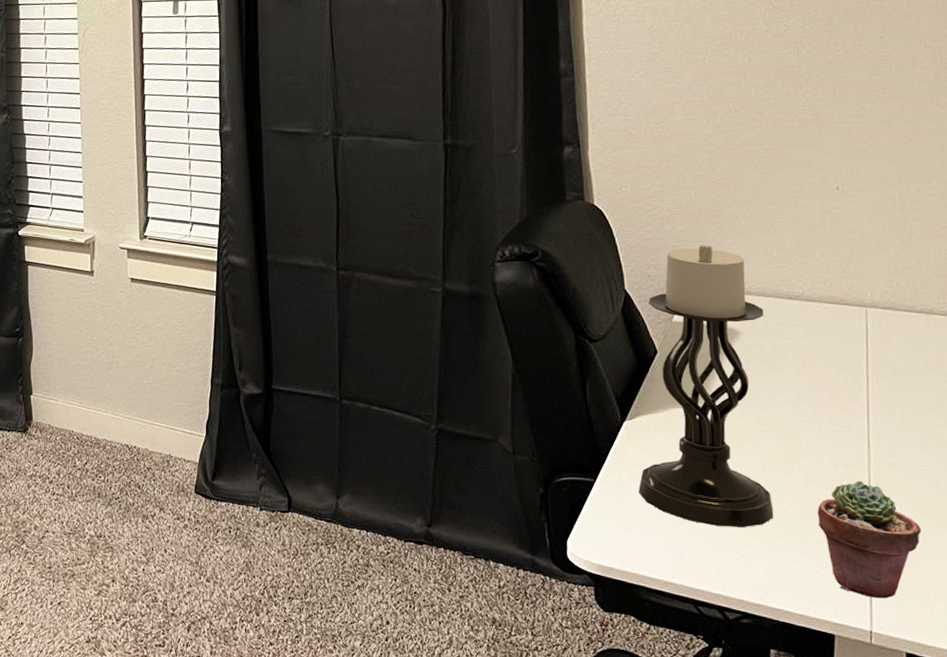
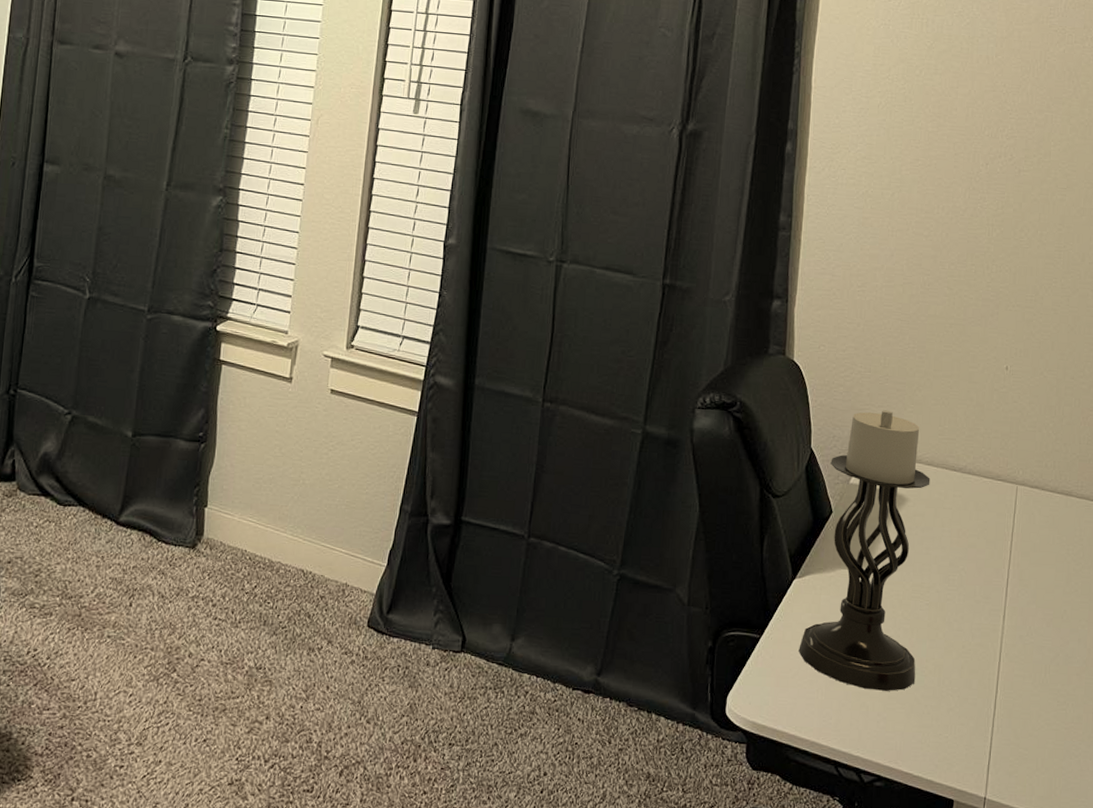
potted succulent: present [817,481,921,599] -> none [952,651,1039,767]

